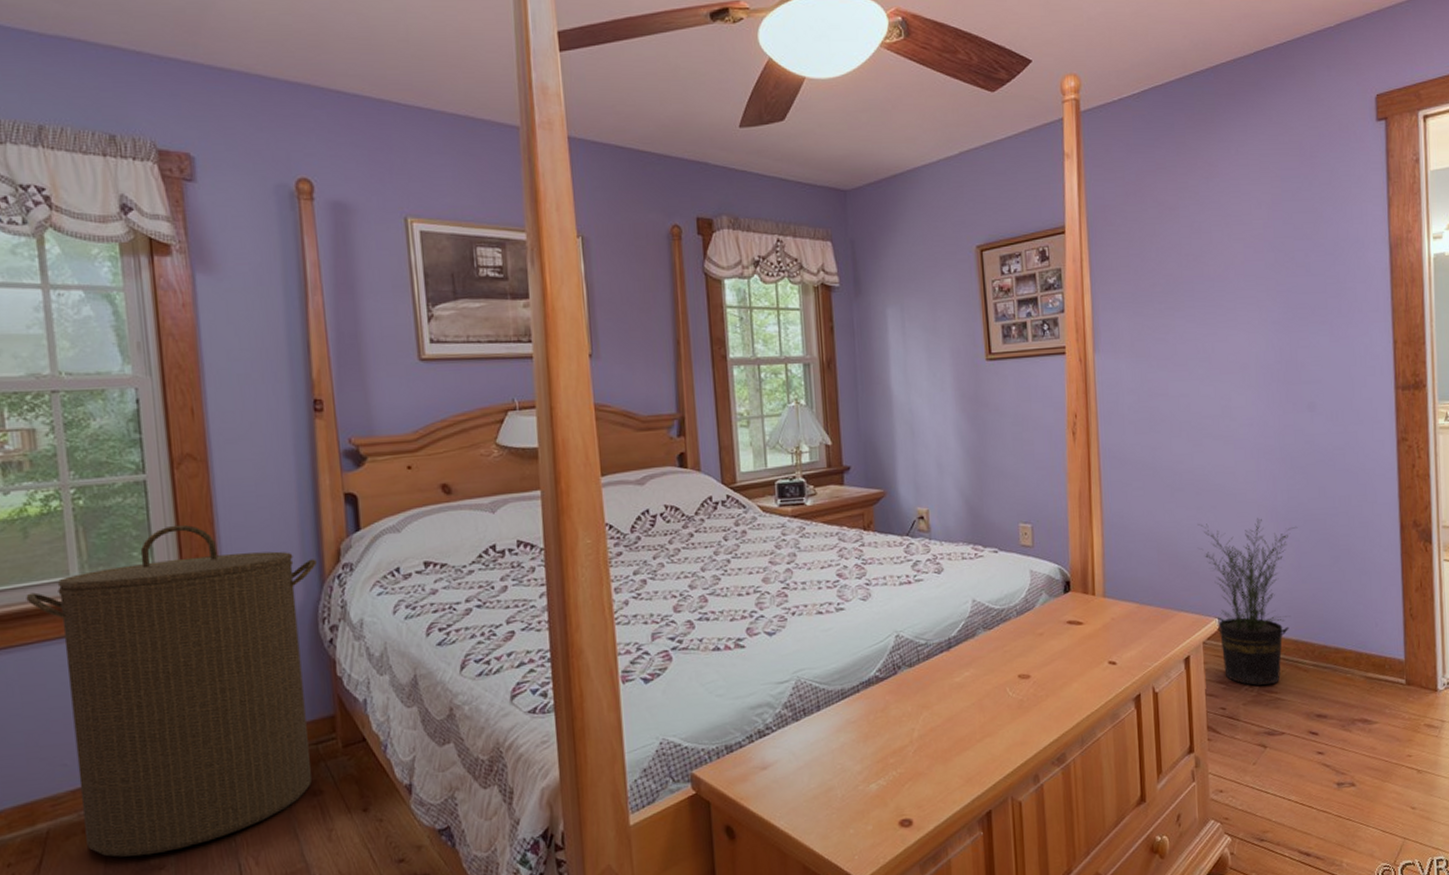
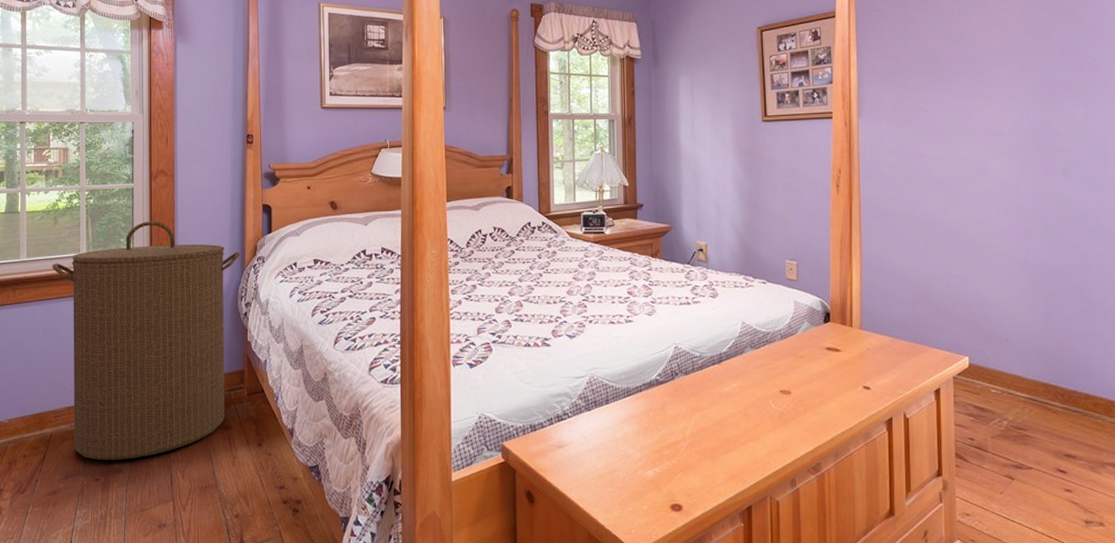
potted plant: present [1197,518,1298,686] -> none [950,269,1049,422]

